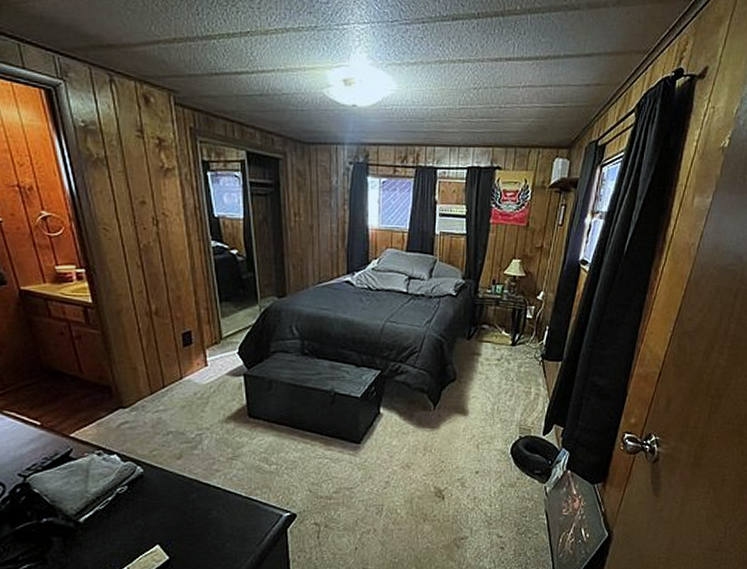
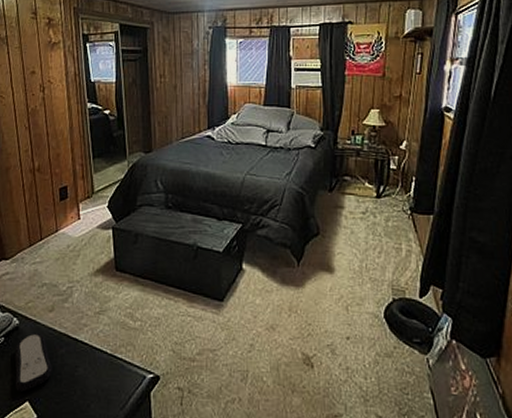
remote control: none [141,480,183,536] -> present [15,333,52,392]

